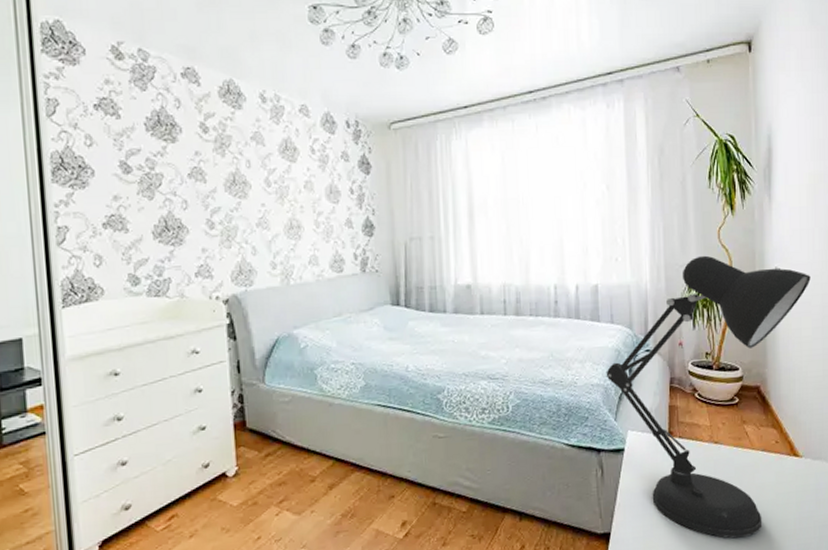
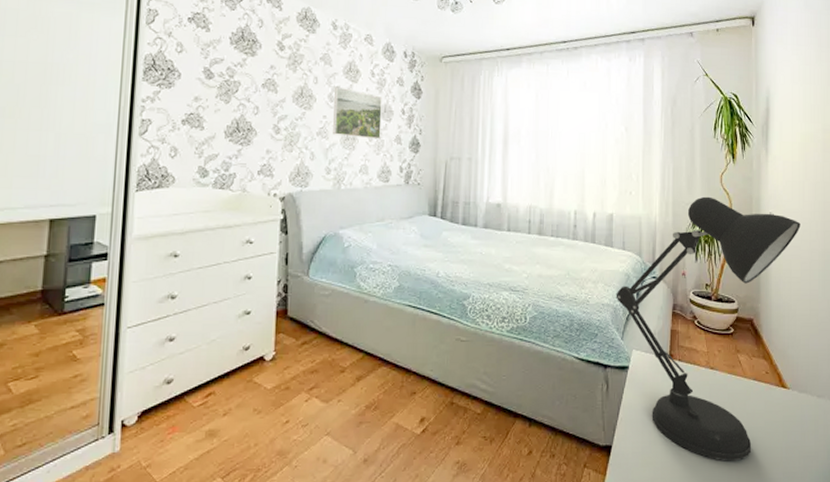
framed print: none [271,168,329,225] -> present [333,86,382,139]

